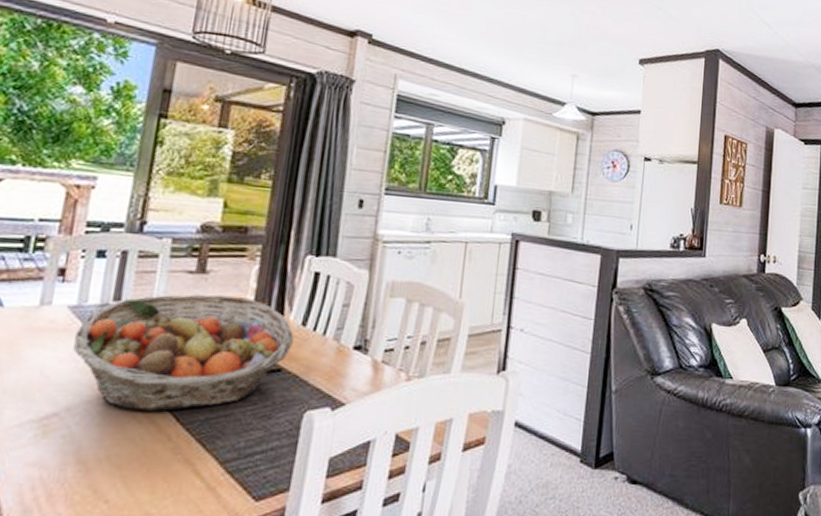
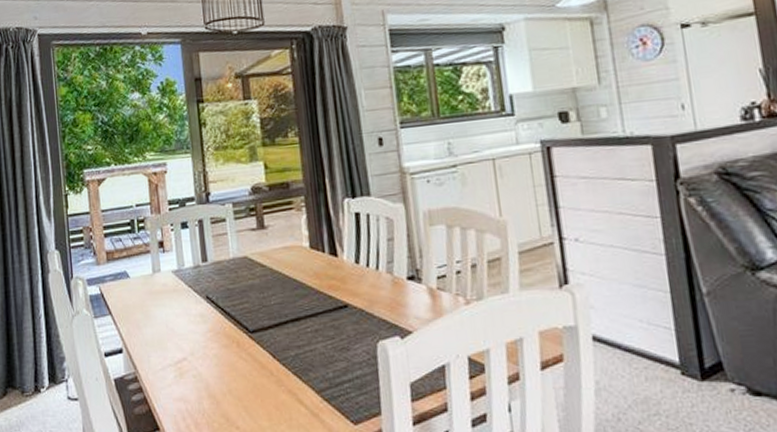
fruit basket: present [73,293,294,411] -> none [182,244,352,352]

